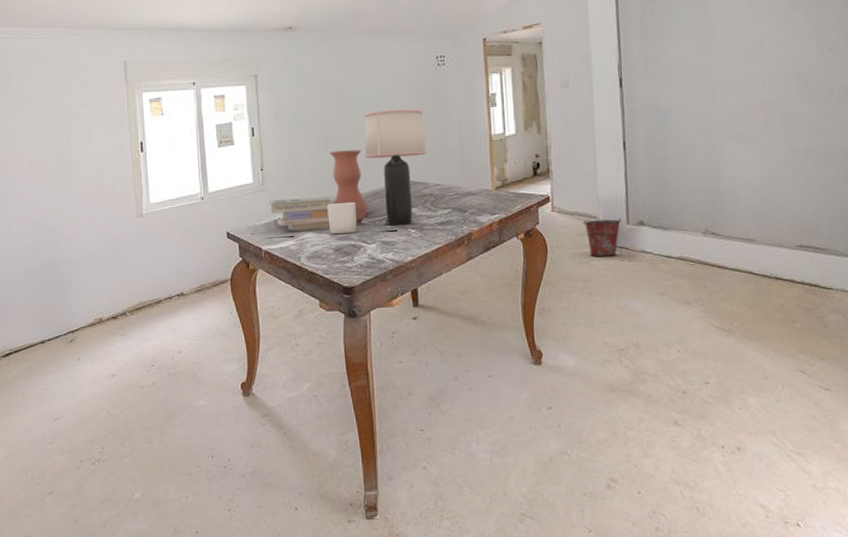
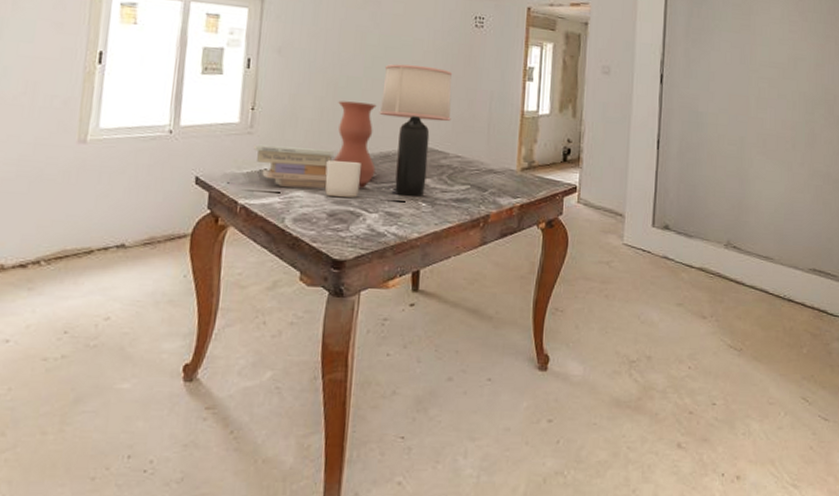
bucket: present [582,218,622,257] -> none [607,217,648,259]

